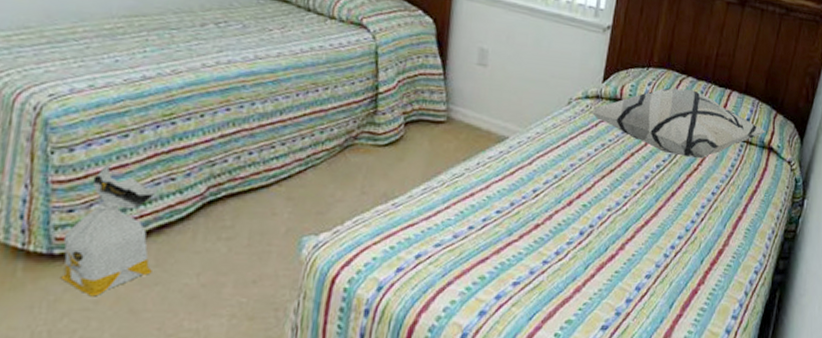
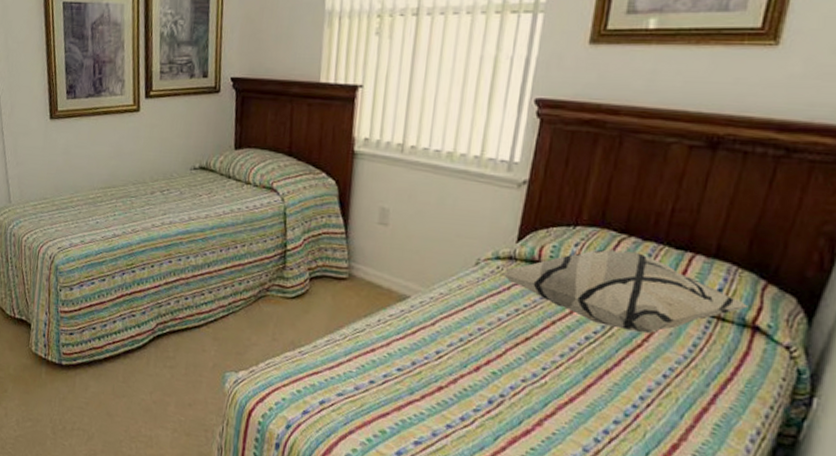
bag: present [60,163,159,297] -> none [66,300,125,400]

